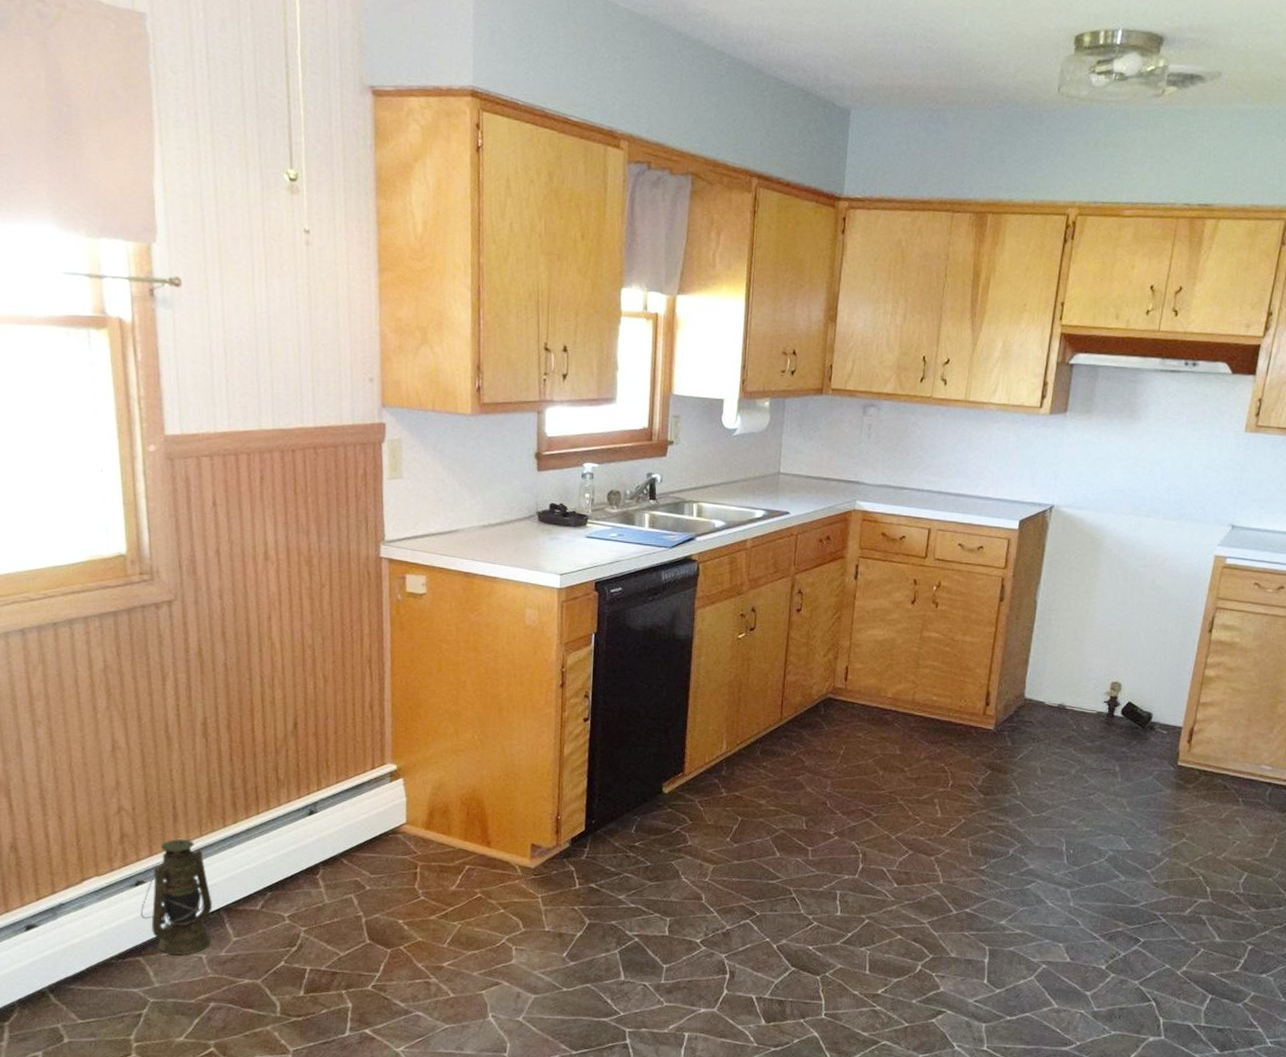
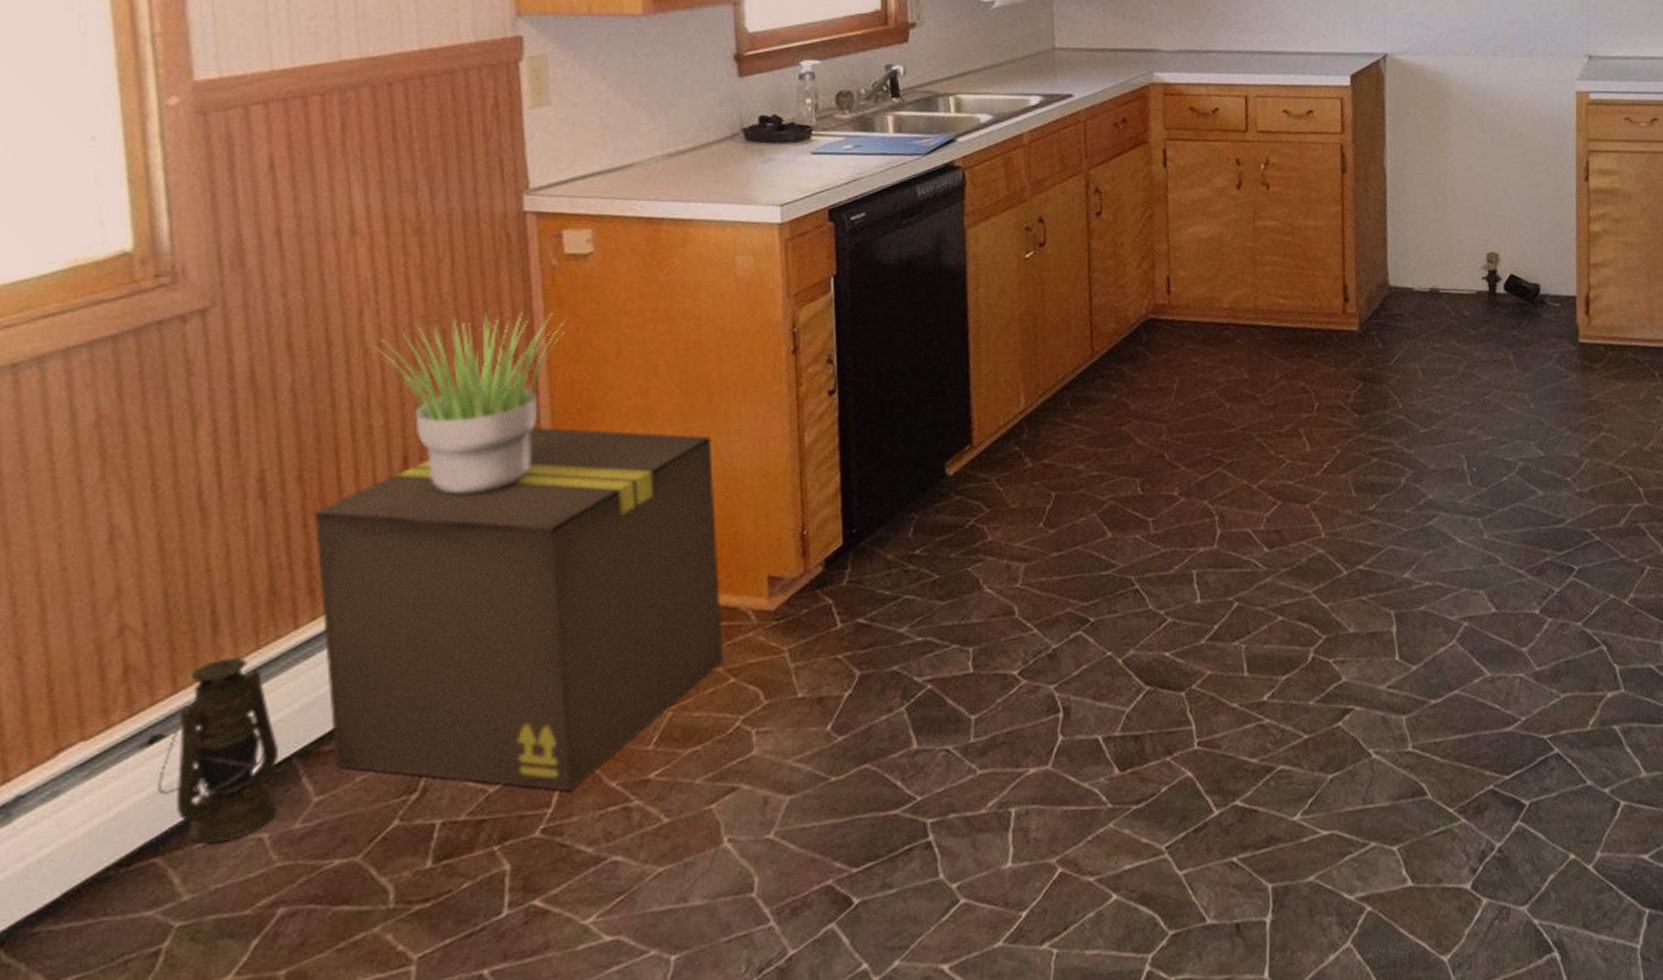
cardboard box: none [237,714,500,964] -> present [315,427,724,791]
potted plant: none [278,627,404,755] -> present [375,311,565,494]

